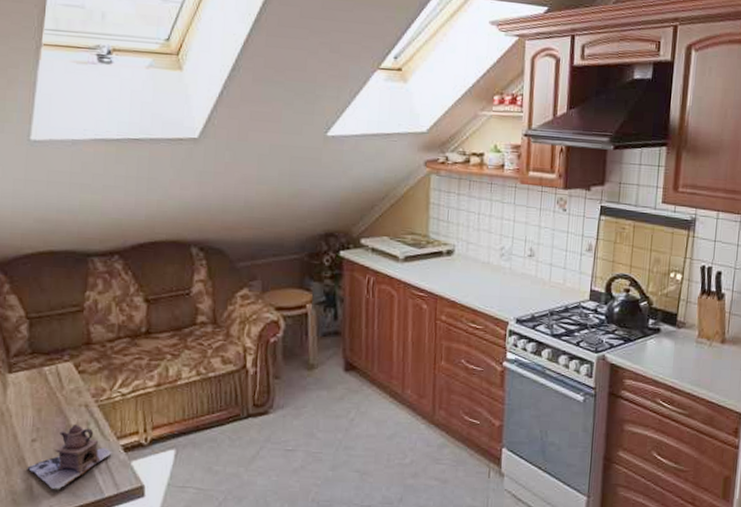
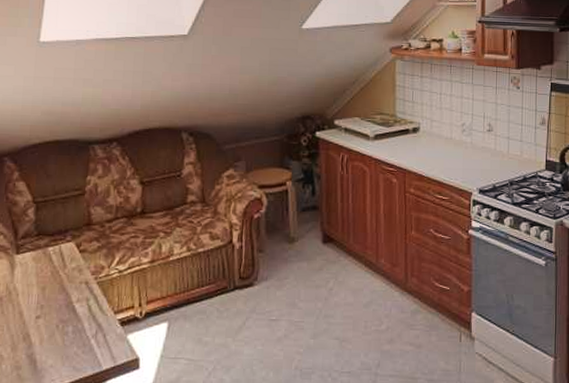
teapot: present [27,424,112,490] -> none [31,300,110,365]

